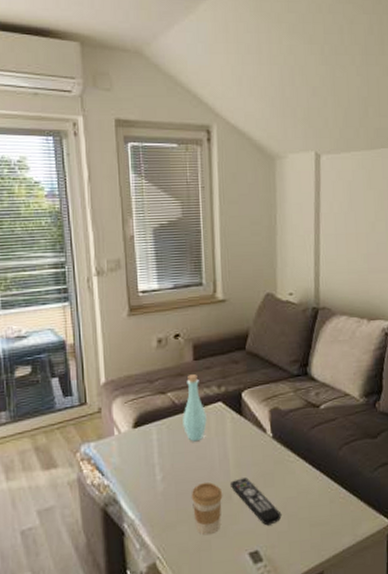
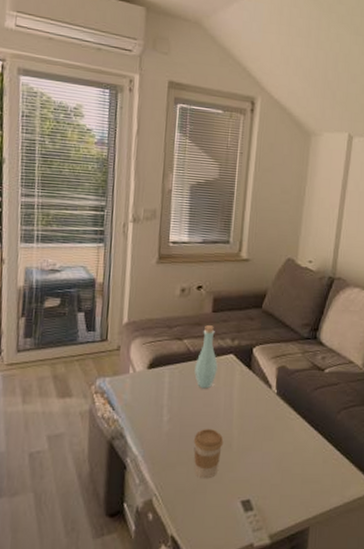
remote control: present [229,478,282,526] -> none [231,429,277,477]

